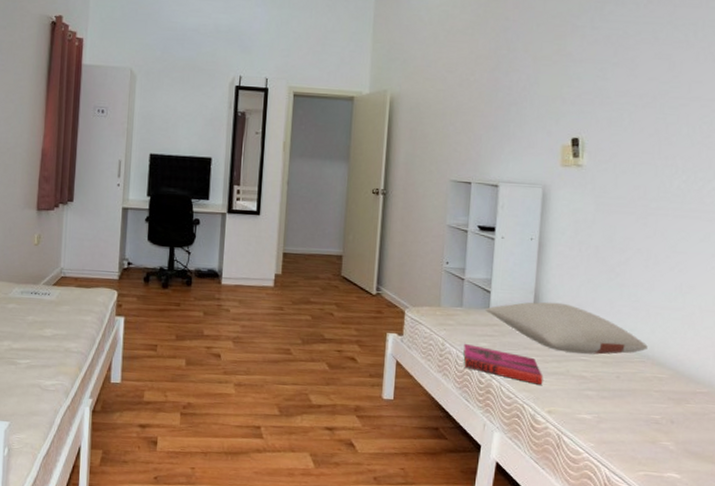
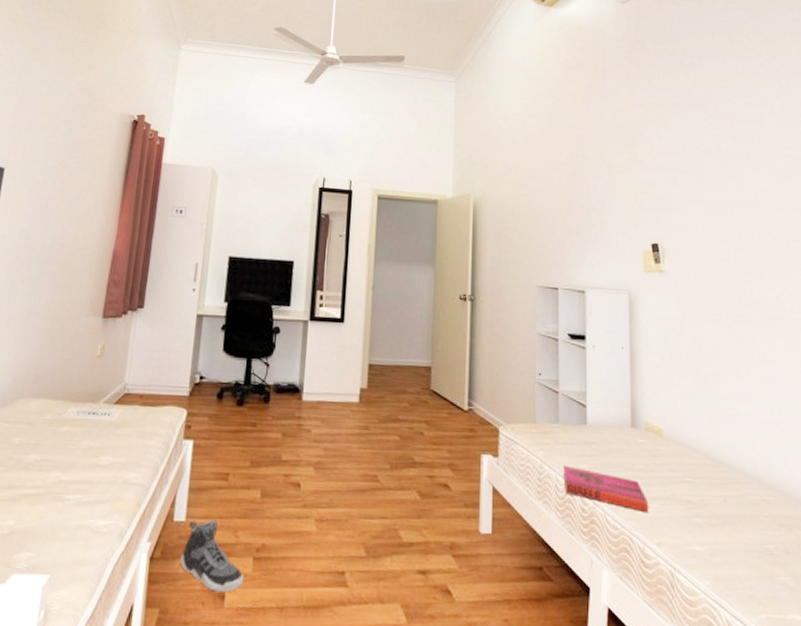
sneaker: none [118,382,173,440] -> present [180,520,244,593]
pillow: present [485,302,648,355] -> none [582,416,751,475]

